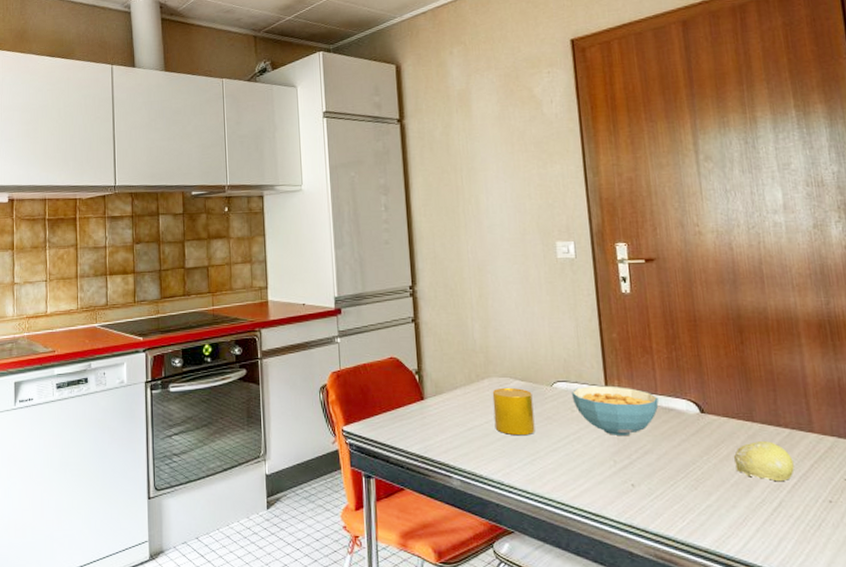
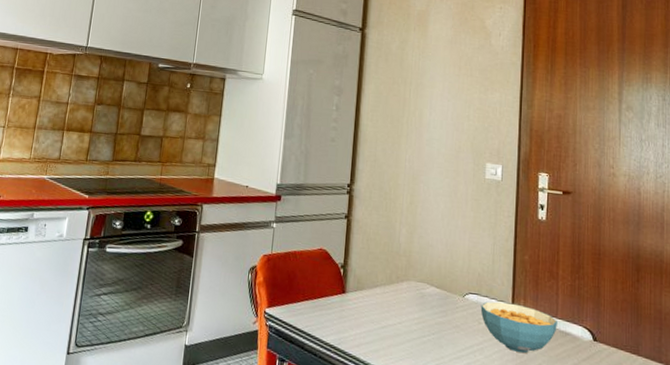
cup: present [492,387,535,436] -> none [406,292,445,341]

